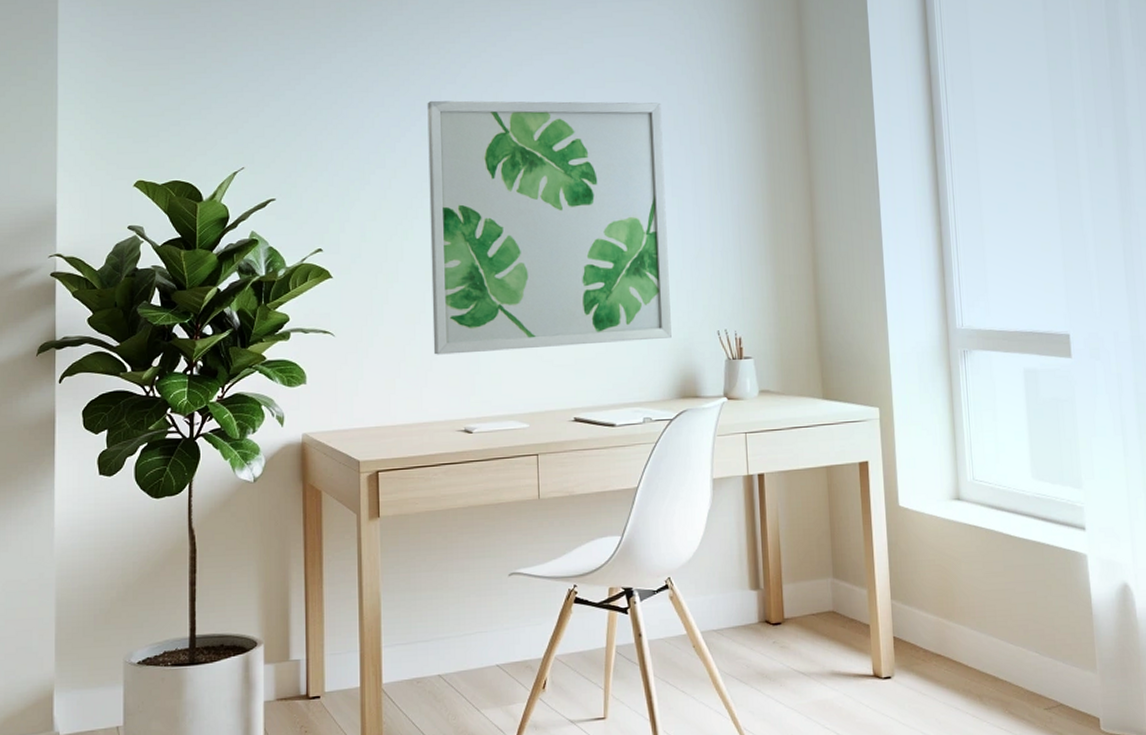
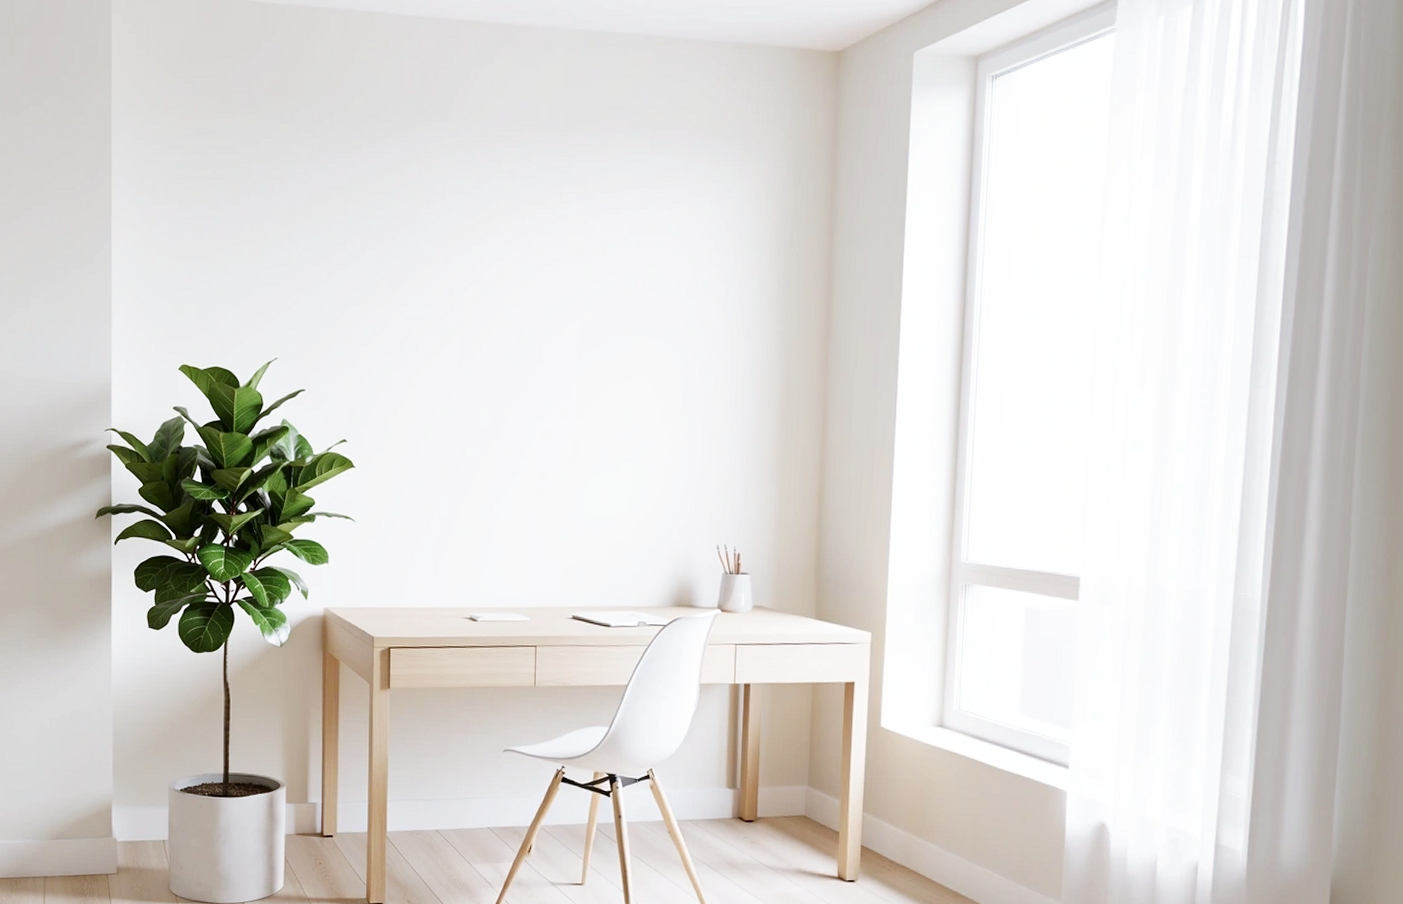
wall art: present [427,100,672,355] -> none [445,302,680,549]

